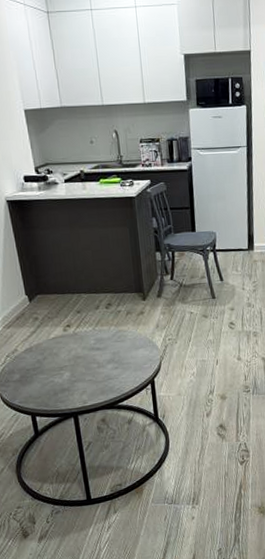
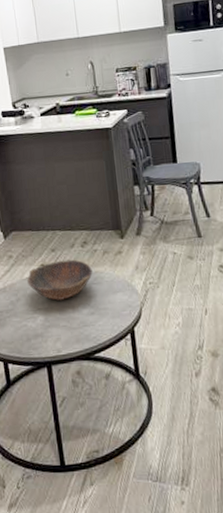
bowl: none [53,320,117,358] -> present [27,259,93,300]

